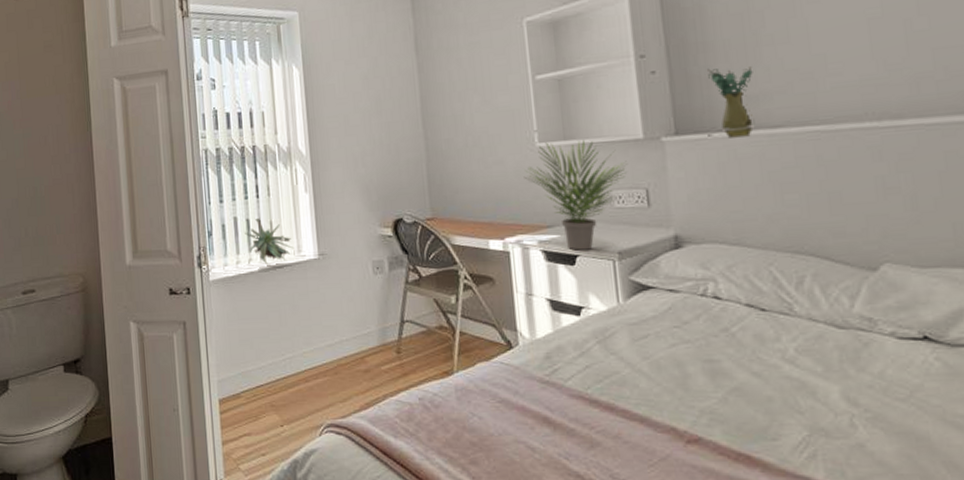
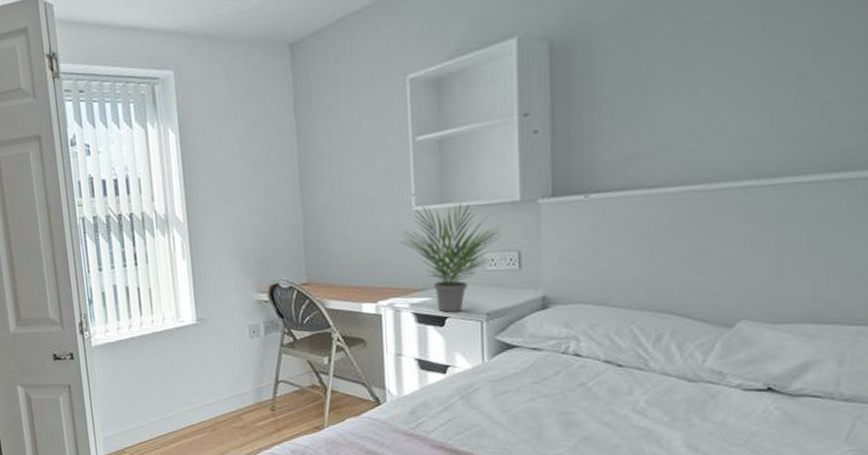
plant: present [245,217,295,267] -> none [124,285,173,332]
vase: present [707,67,755,138] -> none [591,124,637,199]

